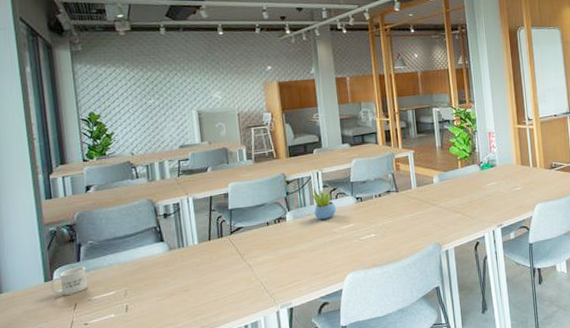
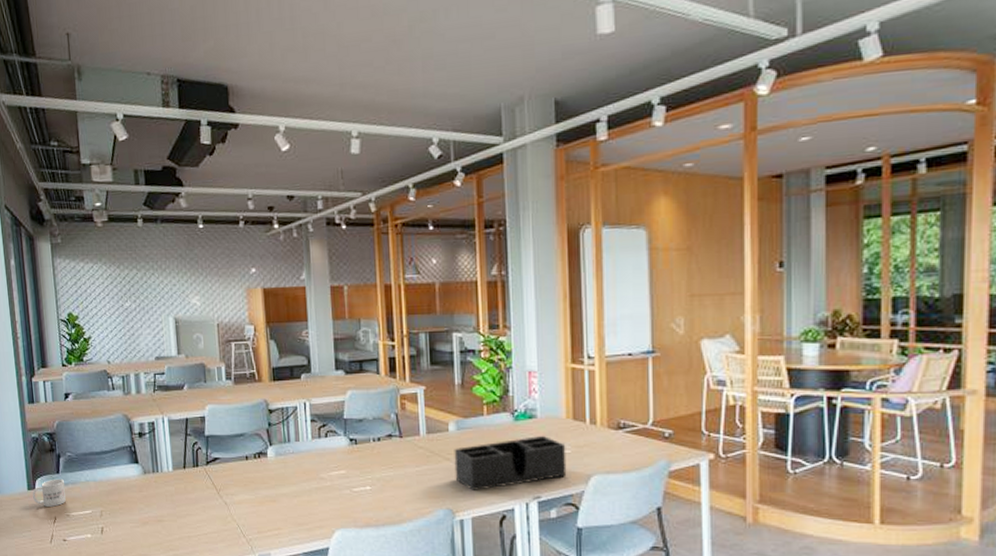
succulent plant: present [311,188,337,220] -> none [296,421,326,461]
desk organizer: none [438,178,520,226] -> present [454,435,567,491]

